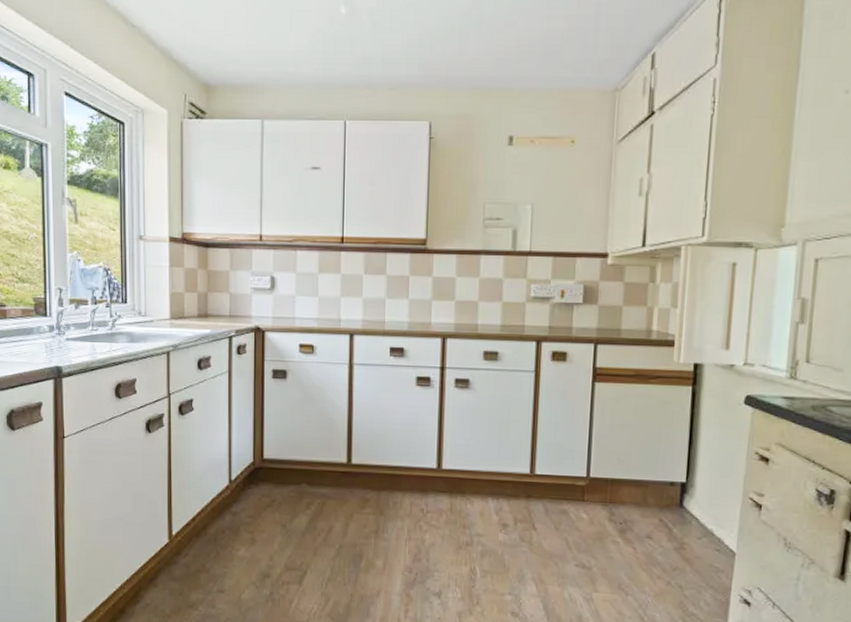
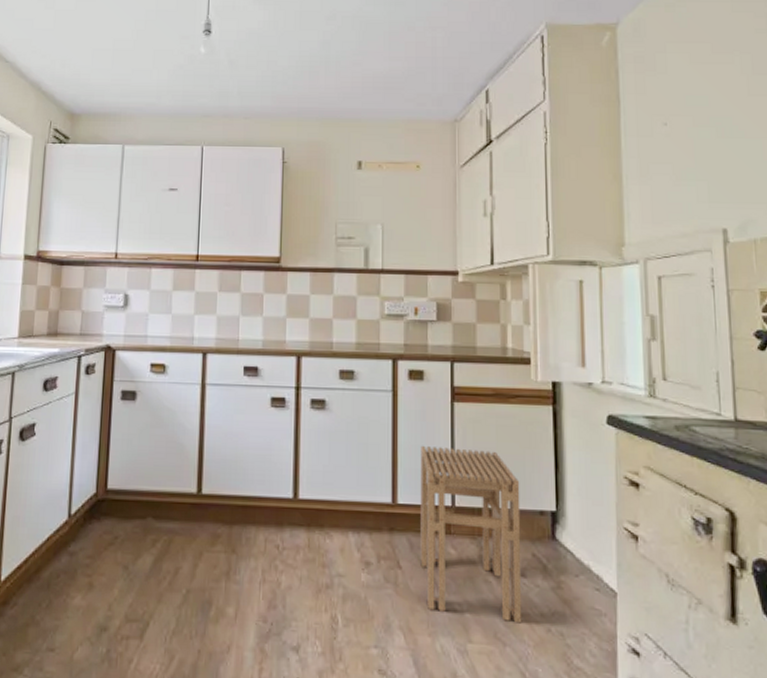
stool: none [554,422,654,577] -> present [420,445,522,624]

